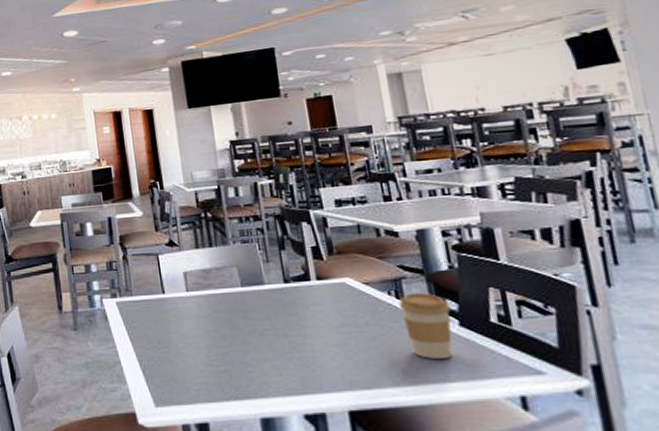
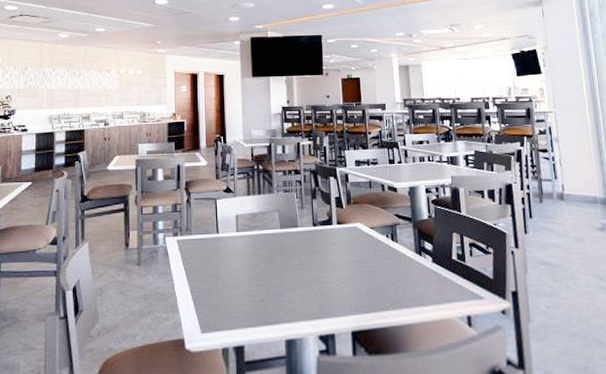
coffee cup: present [398,292,453,360] -> none [393,236,427,289]

